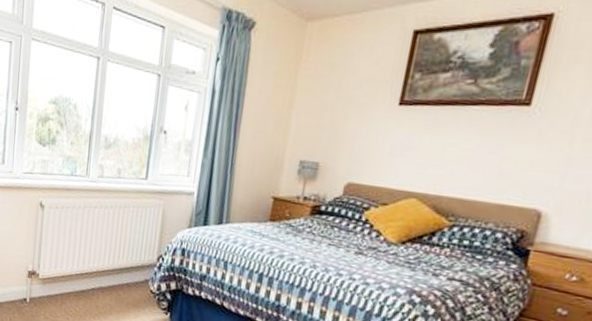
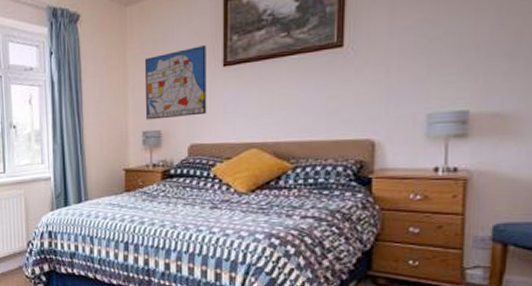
wall art: none [305,78,385,154] -> present [144,45,207,120]

